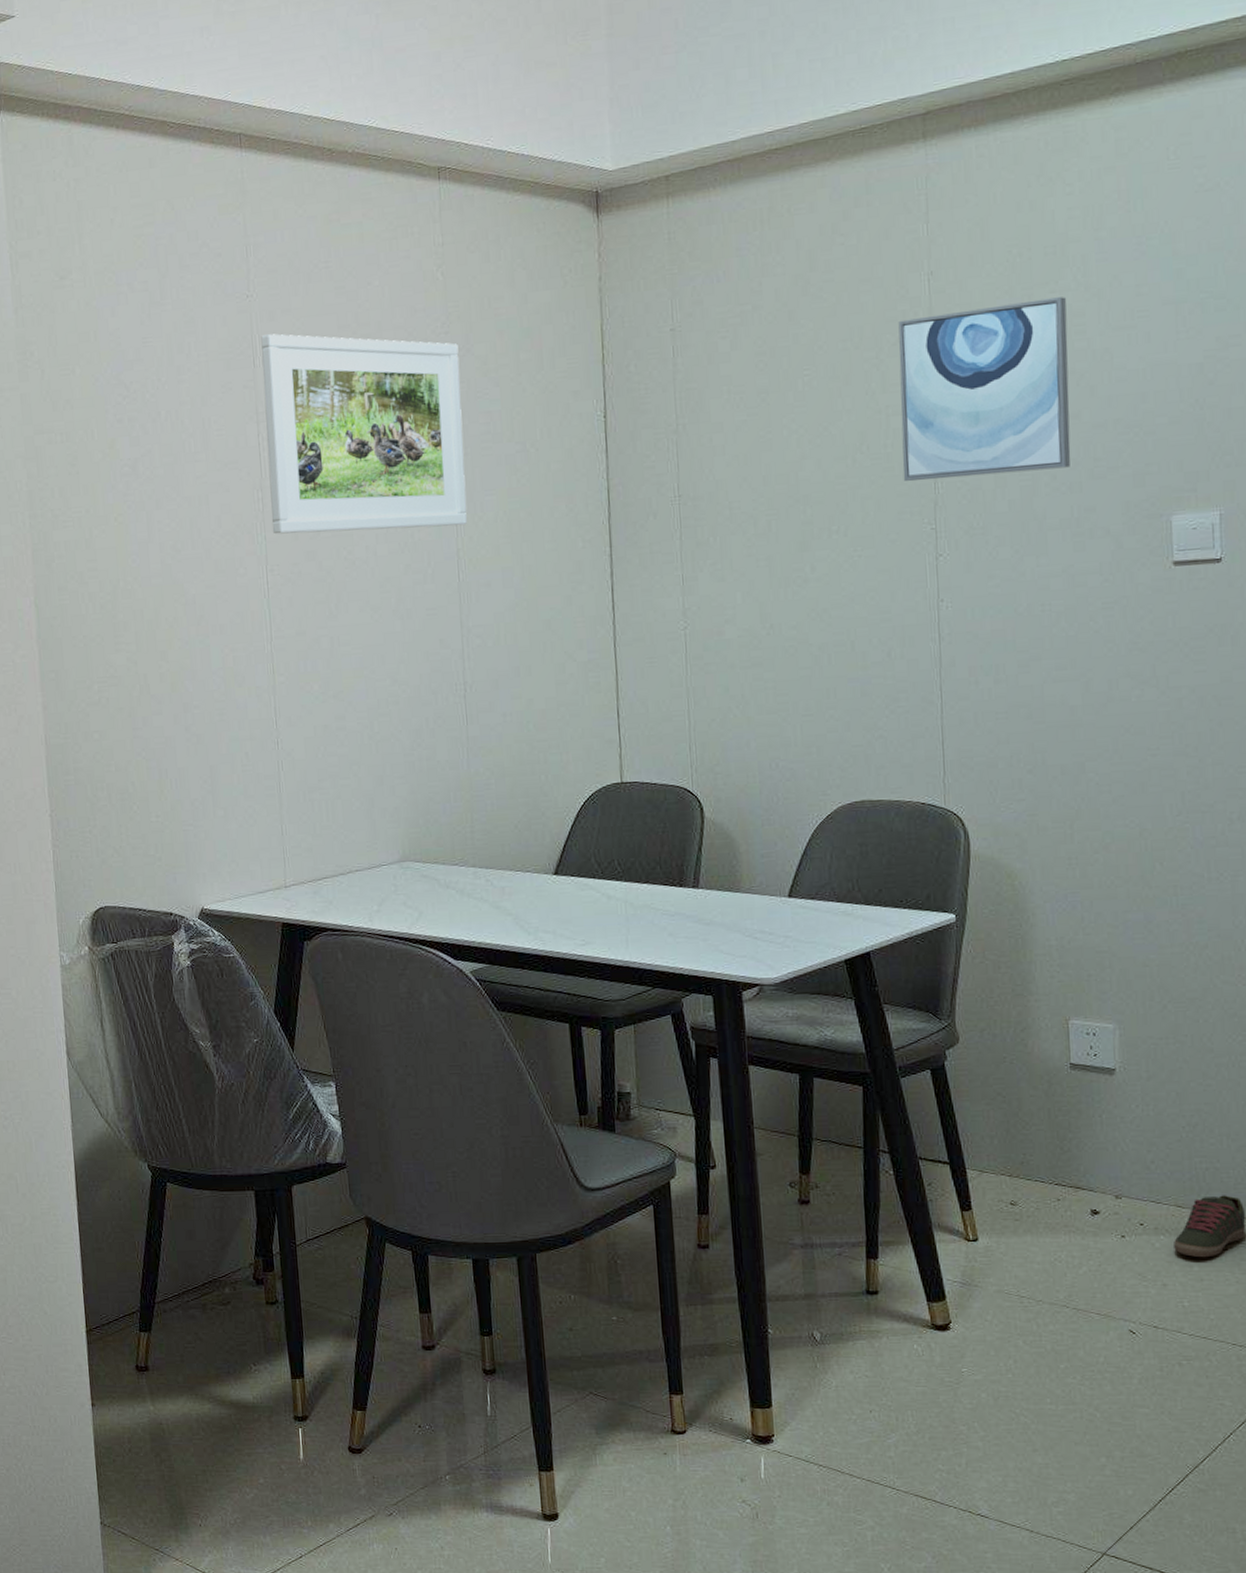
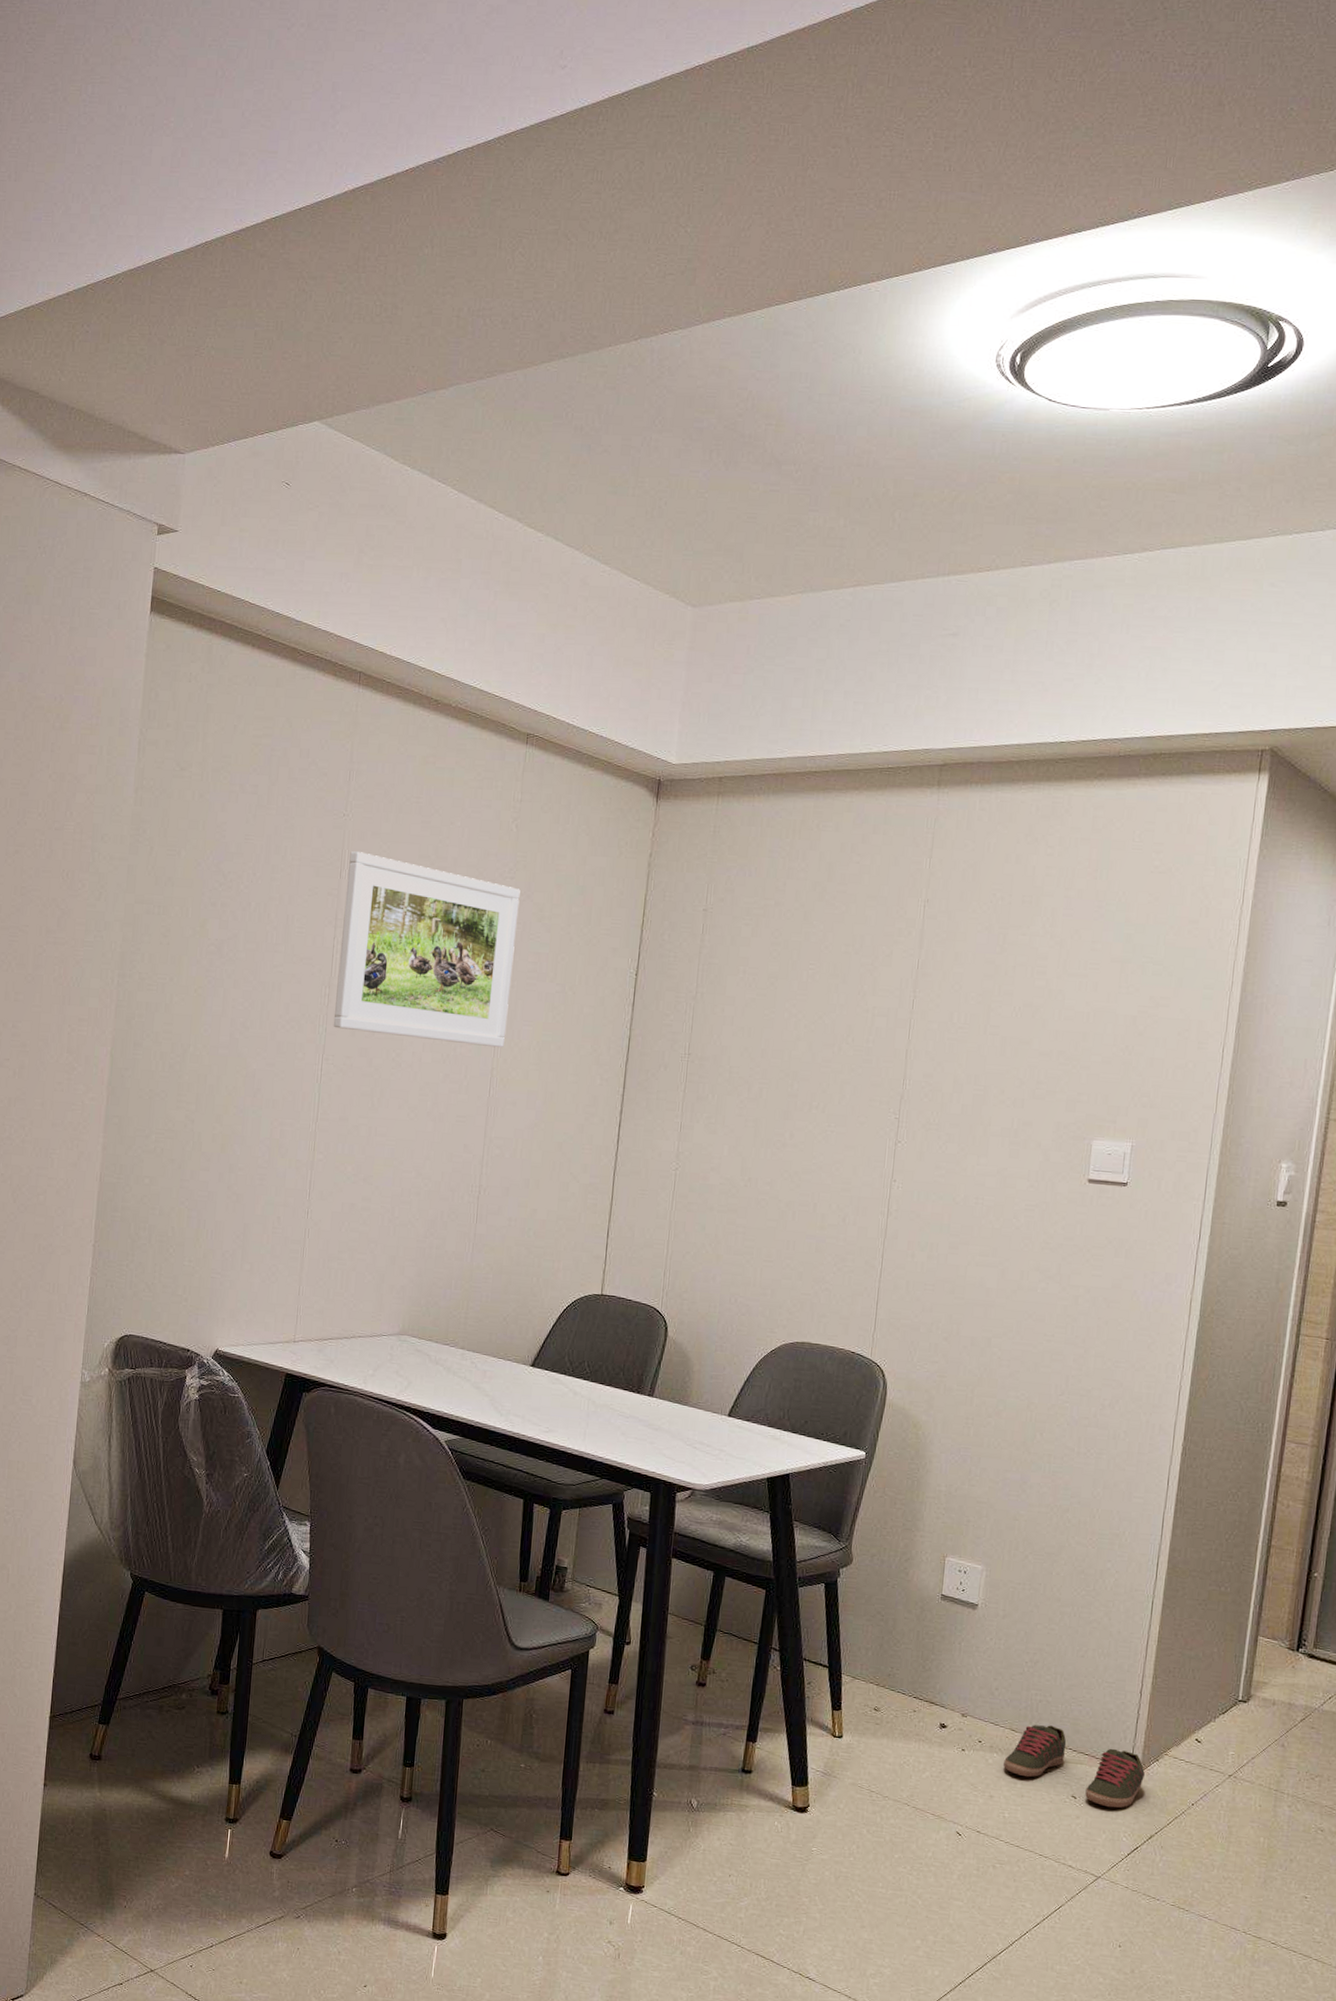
wall art: present [898,297,1071,481] -> none [878,936,1034,1085]

